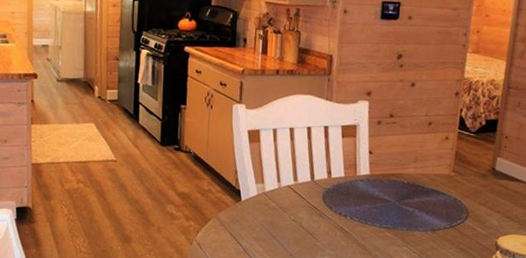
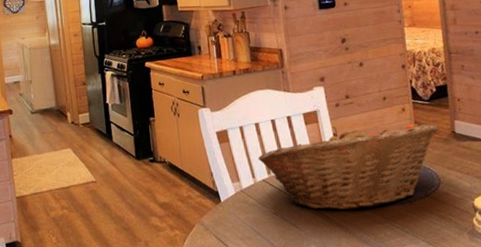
fruit basket: none [286,143,479,231] -> present [258,123,438,211]

